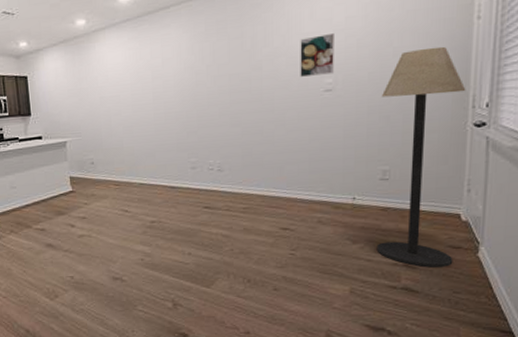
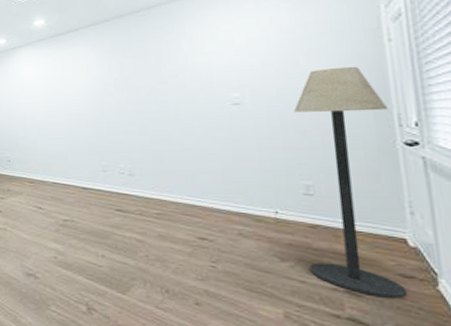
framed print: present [300,32,334,78] -> none [203,52,240,92]

